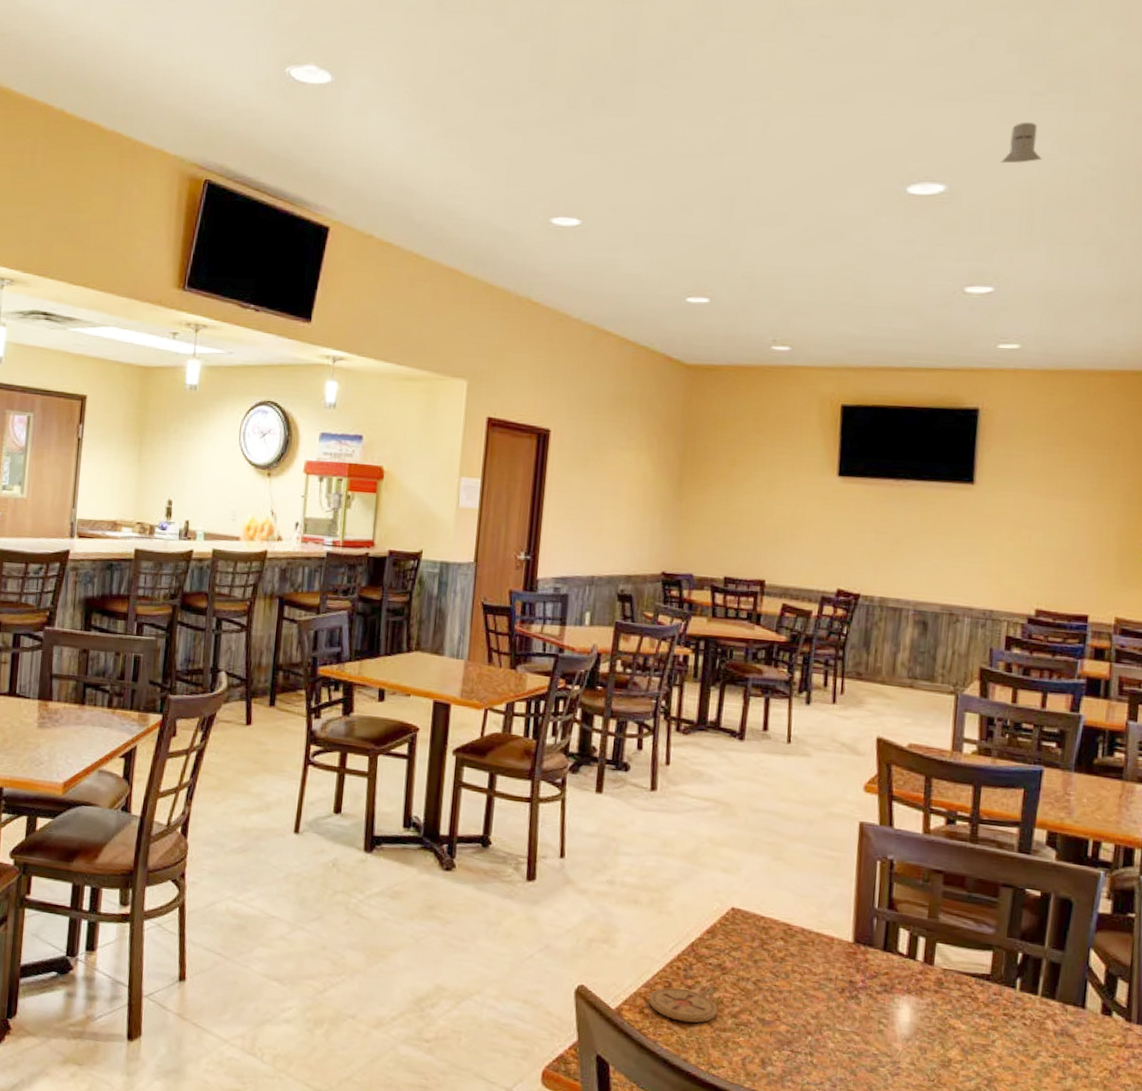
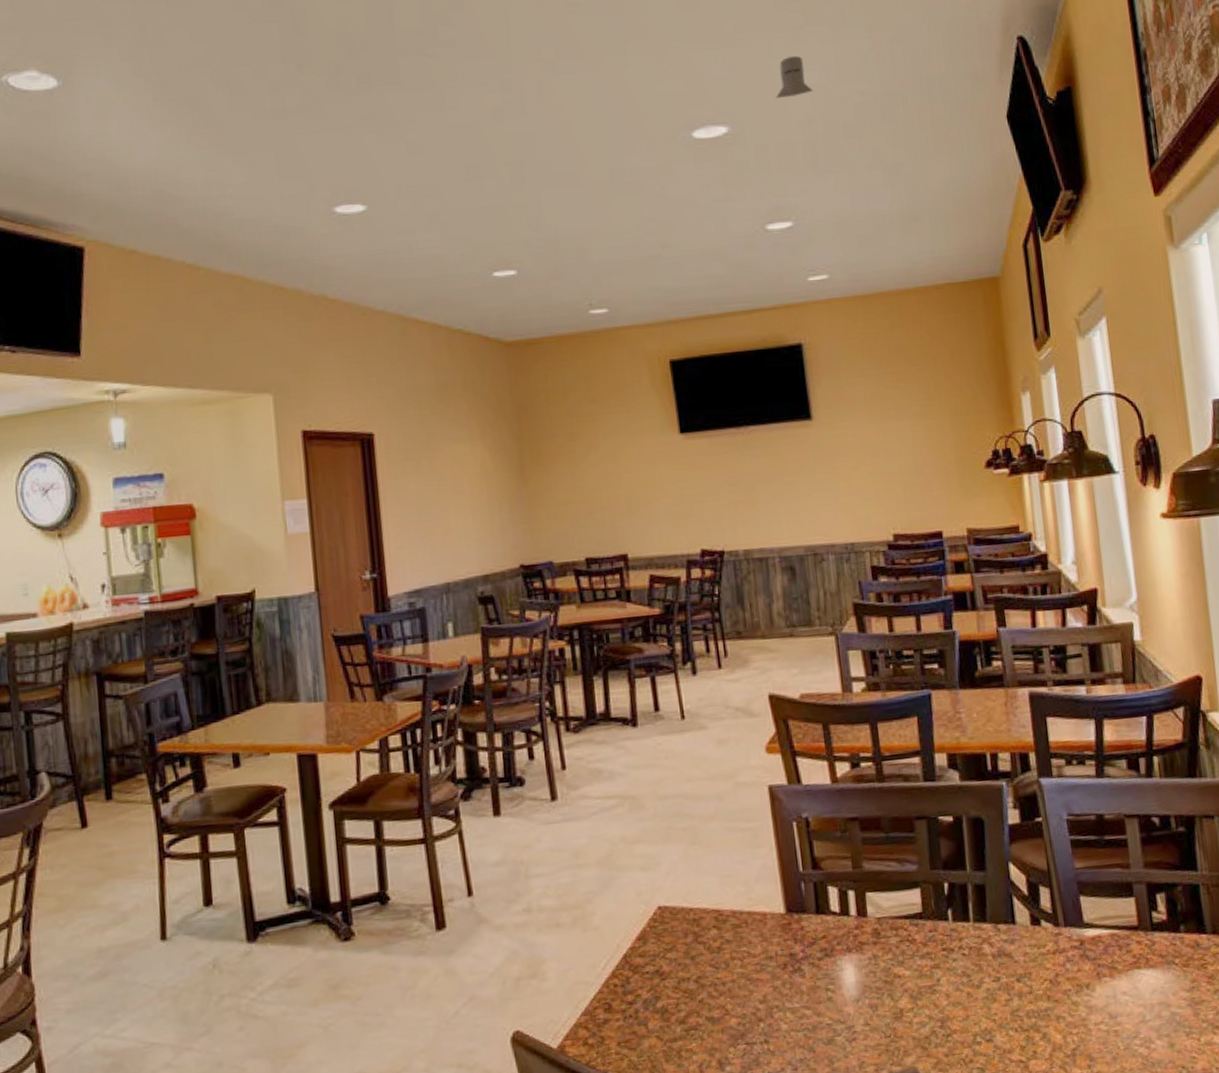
coaster: present [649,987,718,1023] -> none [591,1006,664,1043]

